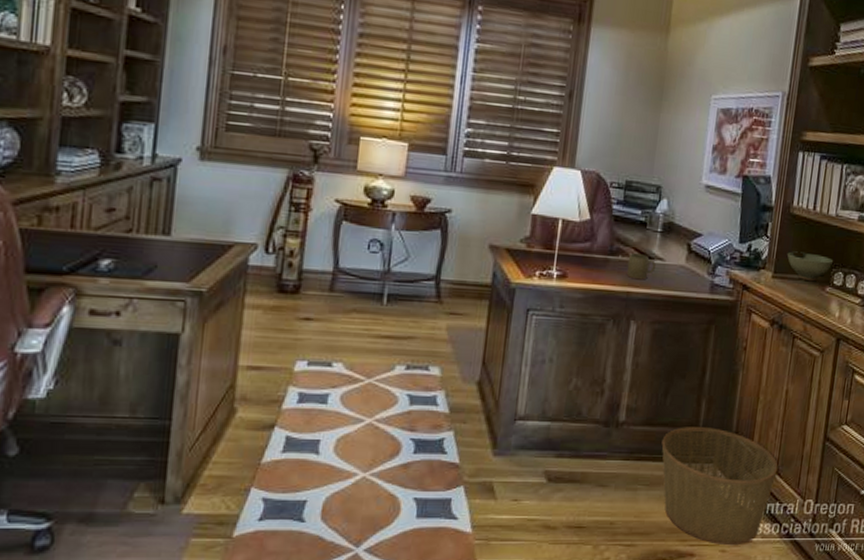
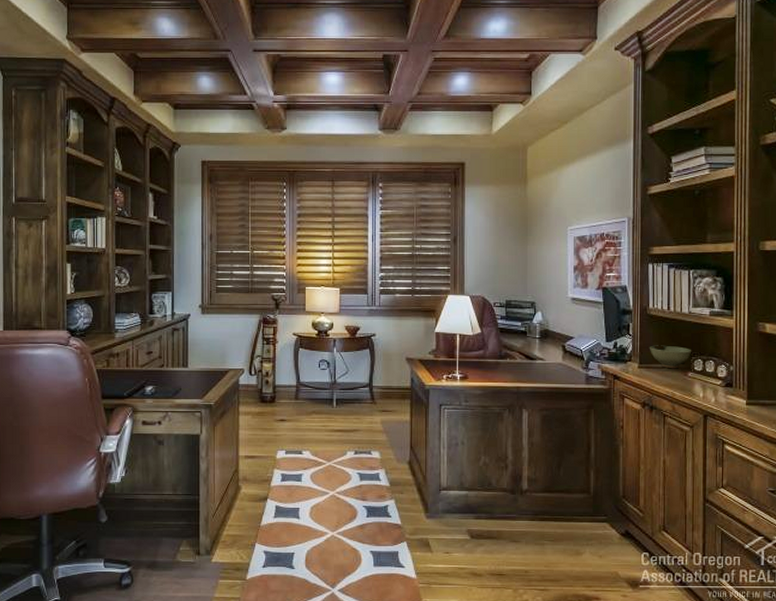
mug: present [626,253,656,280] -> none [515,356,538,377]
basket: present [661,427,778,544] -> none [560,493,665,590]

